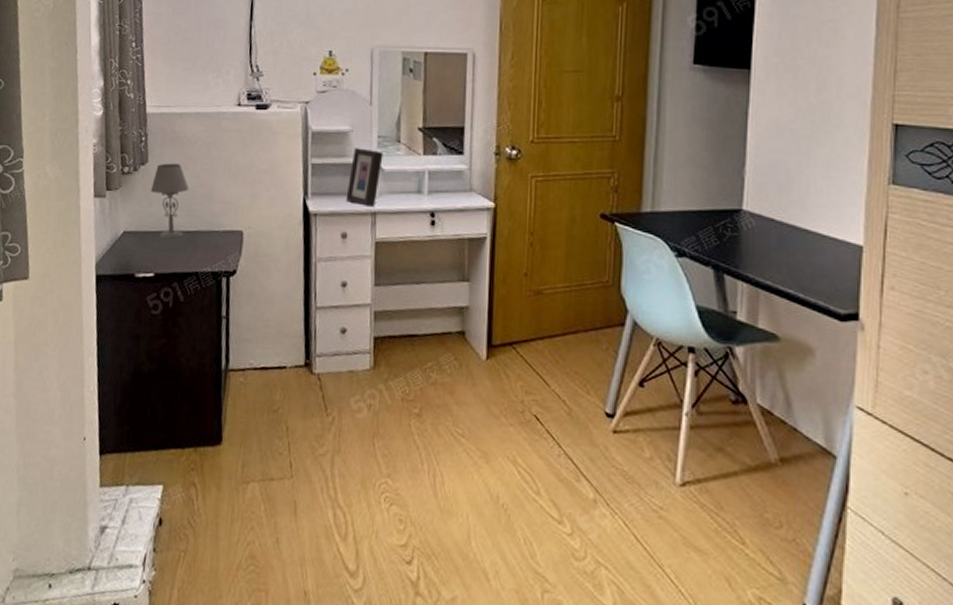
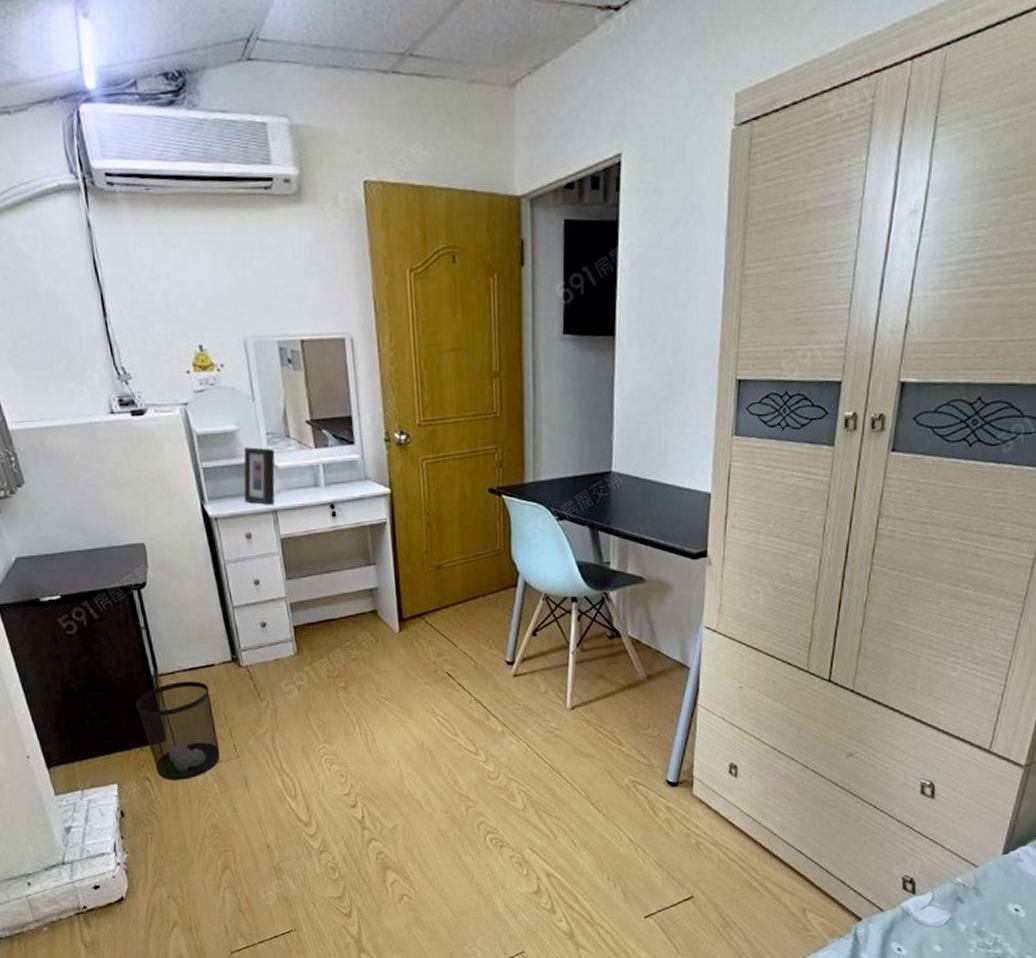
table lamp: present [151,163,190,239] -> none [34,482,82,560]
waste bin: none [199,380,276,494] -> present [135,681,221,781]

